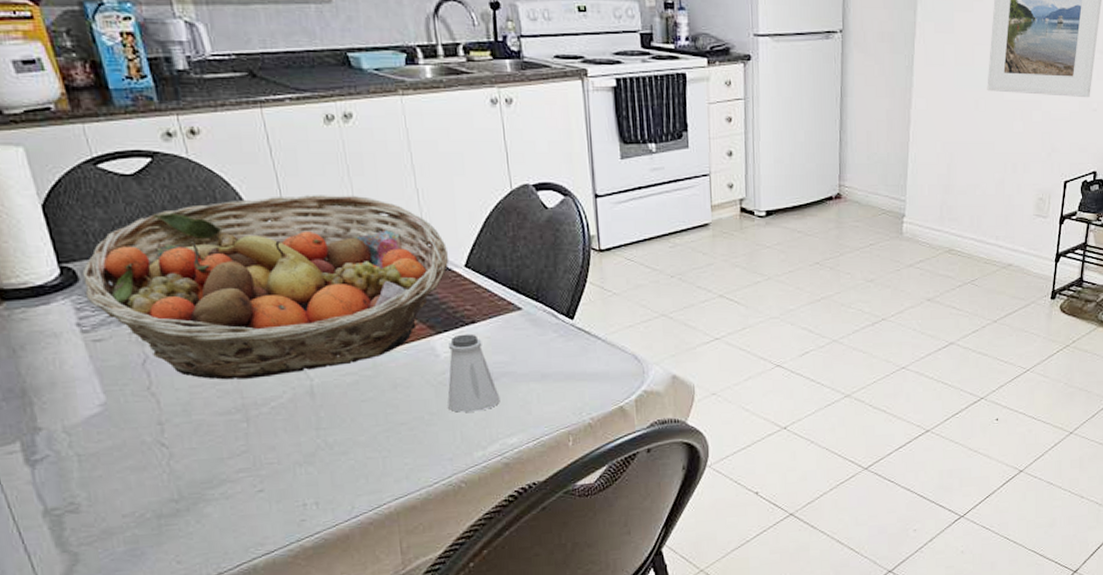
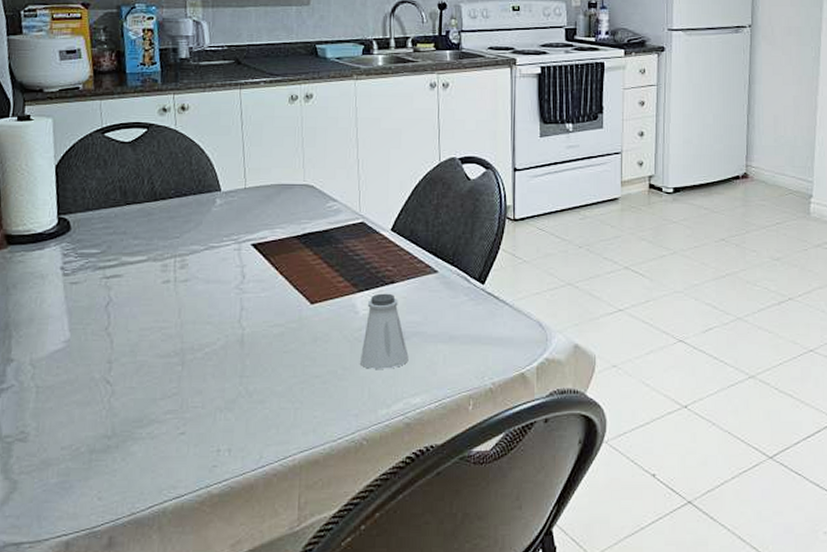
fruit basket: present [82,195,449,380] -> none [73,163,378,325]

